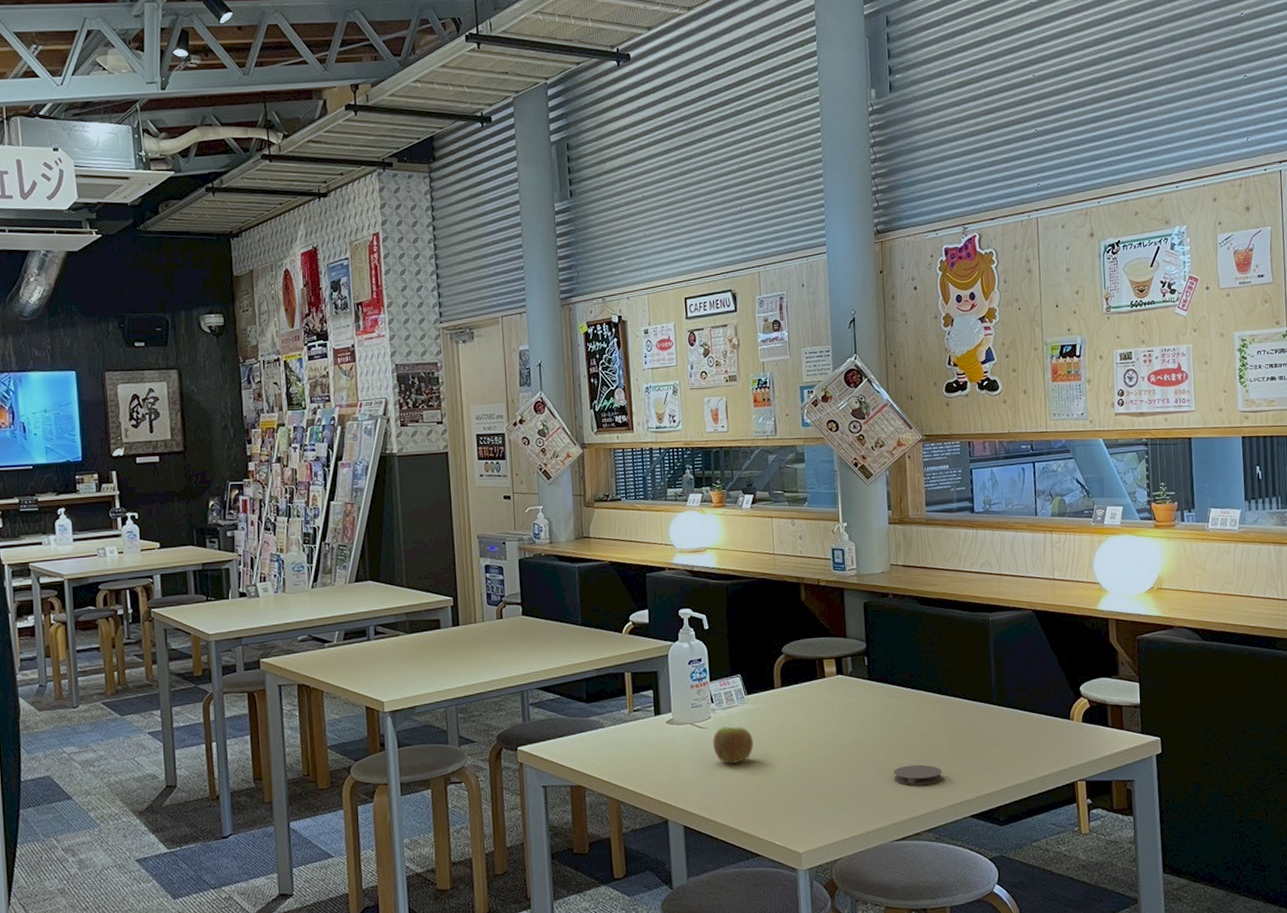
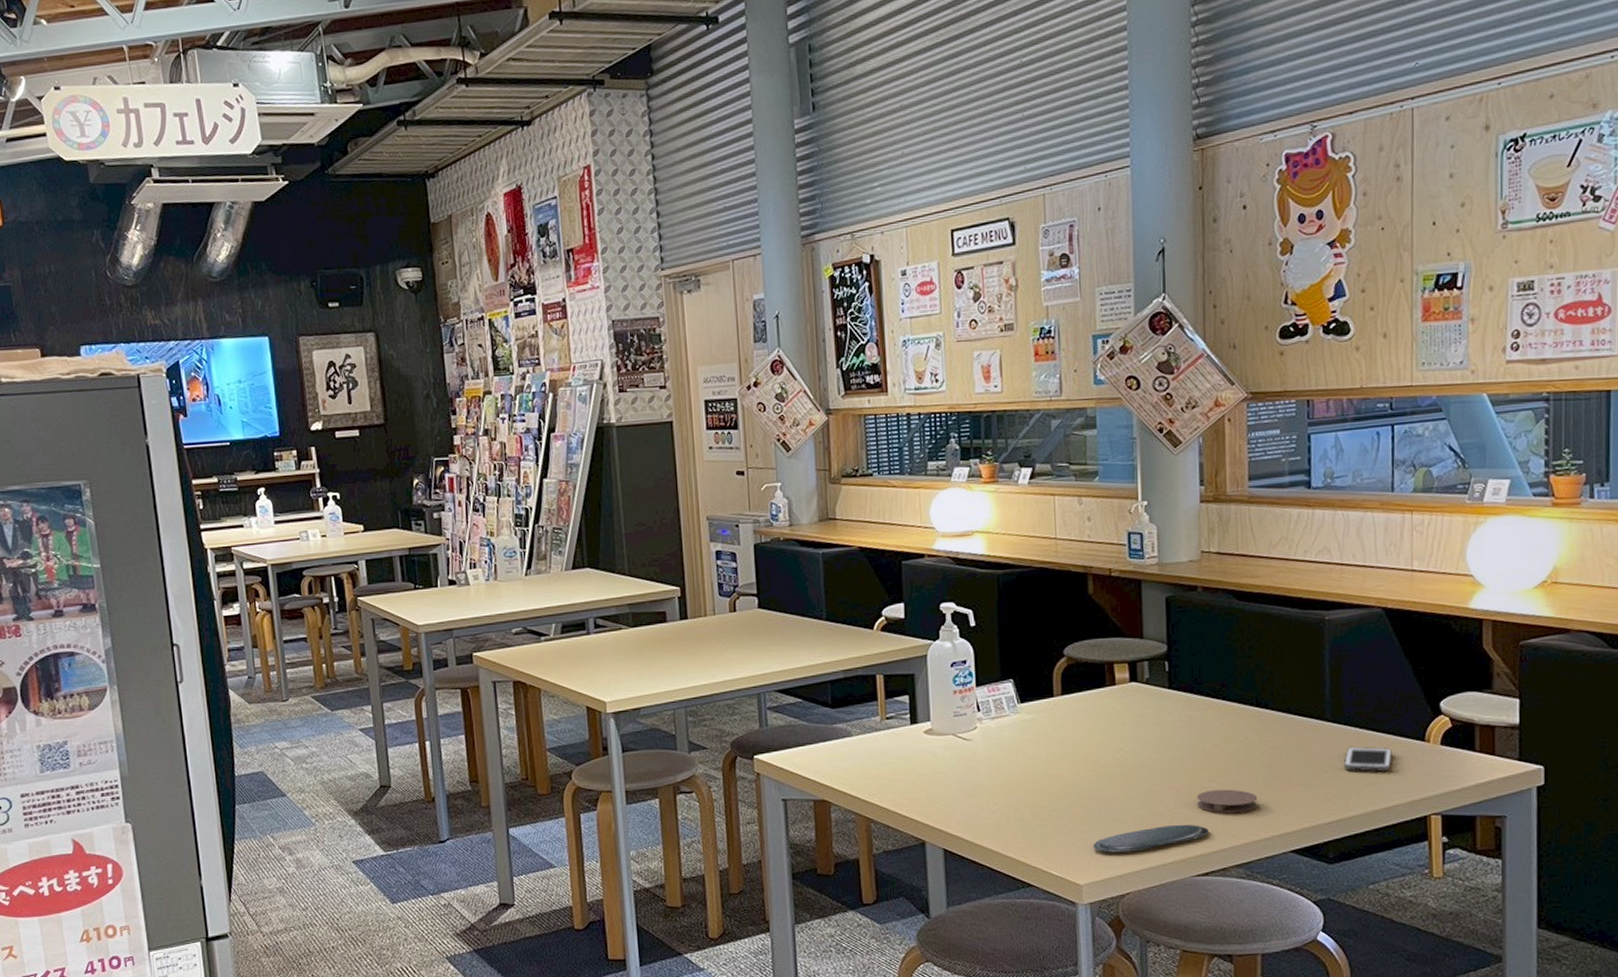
apple: present [712,726,754,764] -> none [977,739,1027,781]
oval tray: none [809,796,904,824] -> present [1093,824,1209,853]
cell phone: none [1009,725,1046,747] -> present [1344,746,1392,772]

